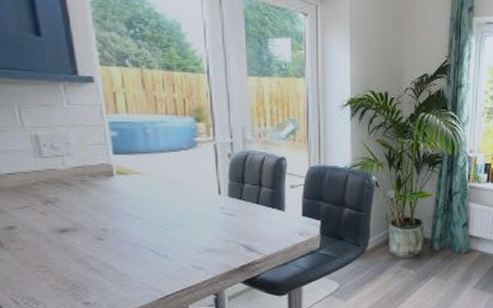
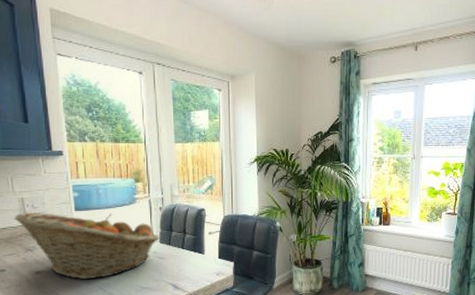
fruit basket: none [25,153,229,240] -> present [14,212,161,280]

